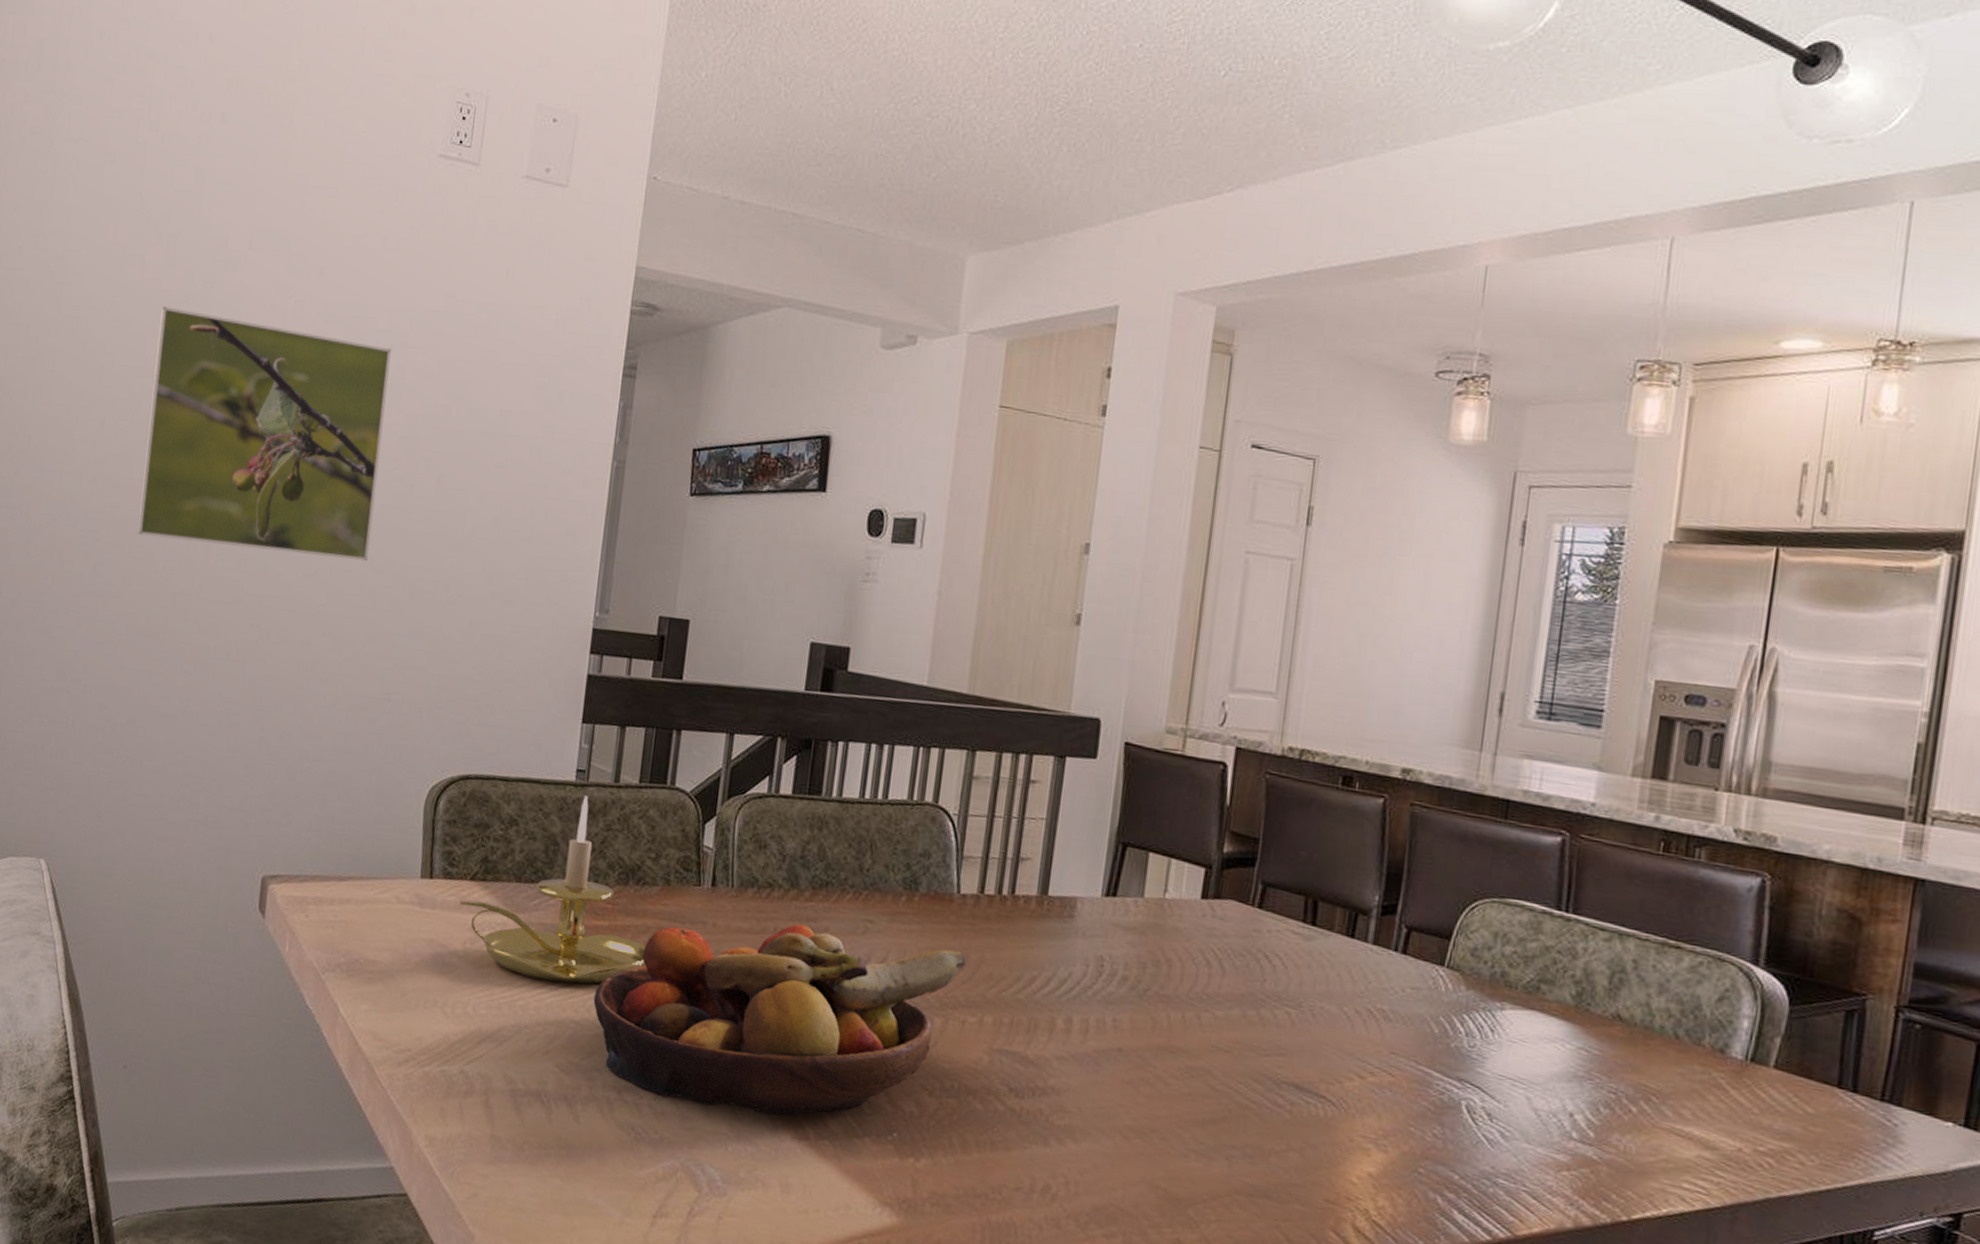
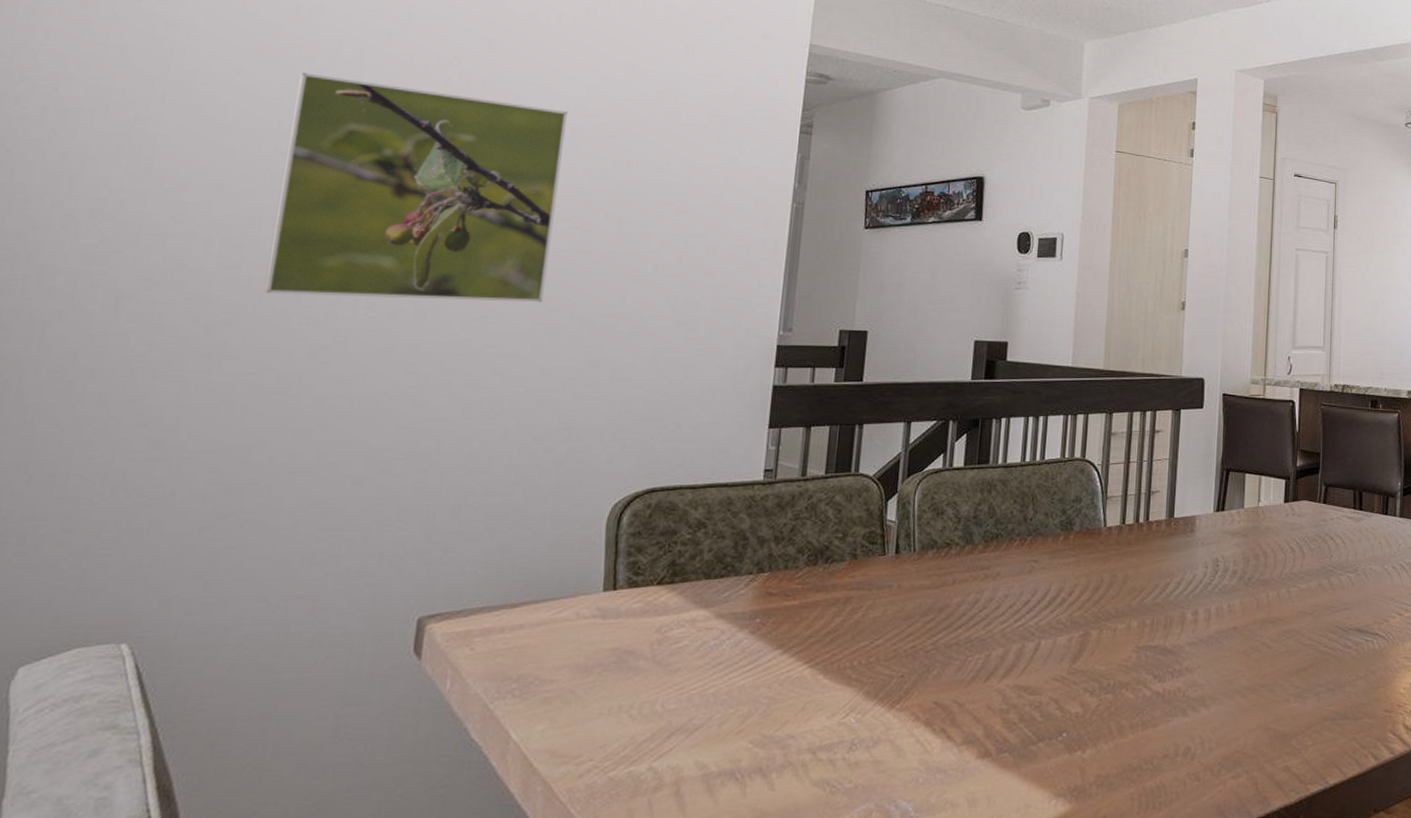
candle holder: present [459,795,646,984] -> none [645,492,836,665]
fruit bowl: present [593,924,966,1116] -> none [786,573,1114,747]

